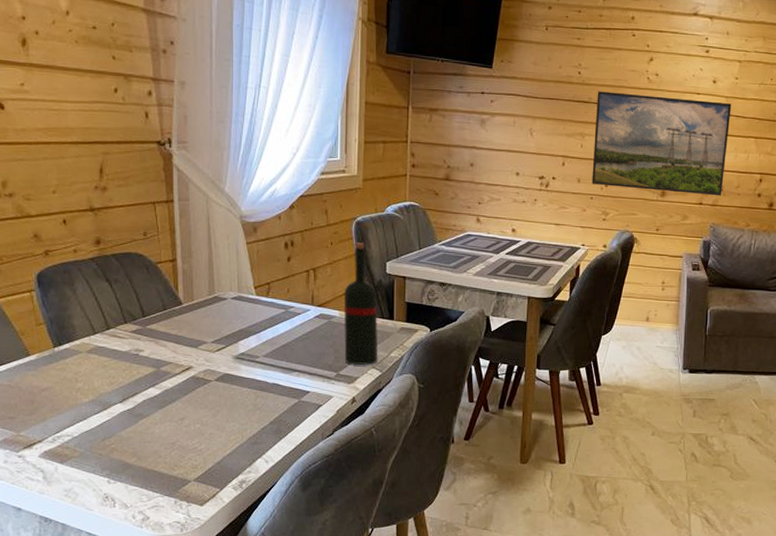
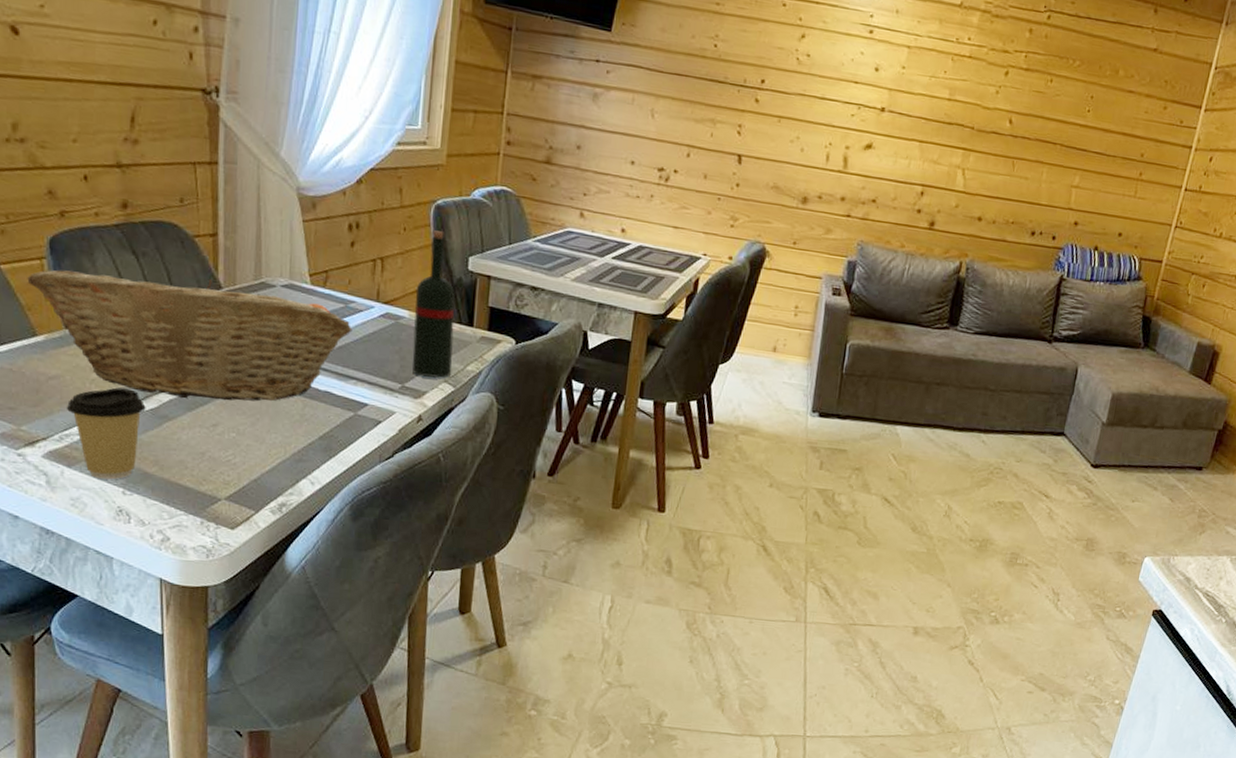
fruit basket: none [20,297,293,398] -> present [27,269,353,402]
coffee cup: none [58,394,124,472] -> present [67,387,146,480]
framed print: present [592,91,732,196] -> none [720,70,895,209]

